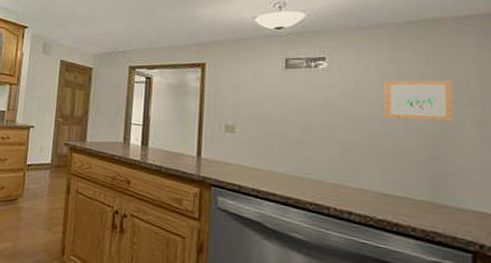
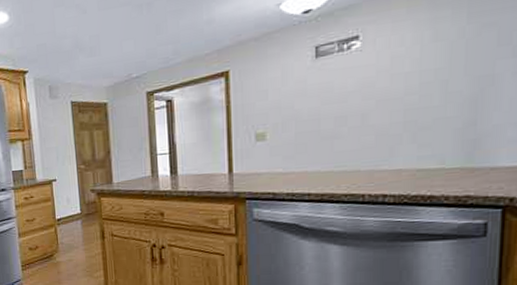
wall art: present [384,80,453,122] -> none [420,33,495,90]

